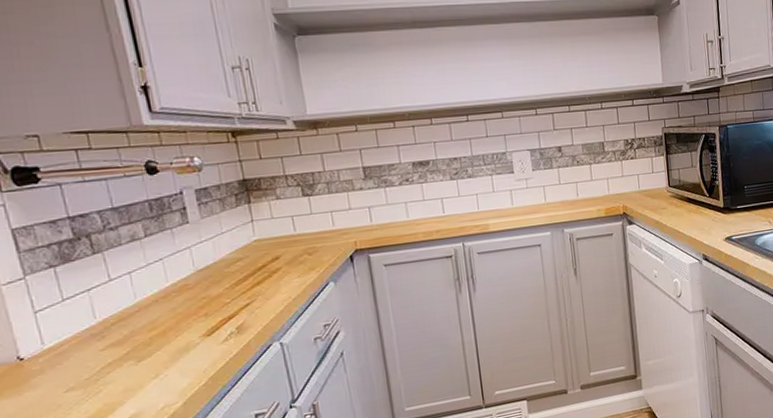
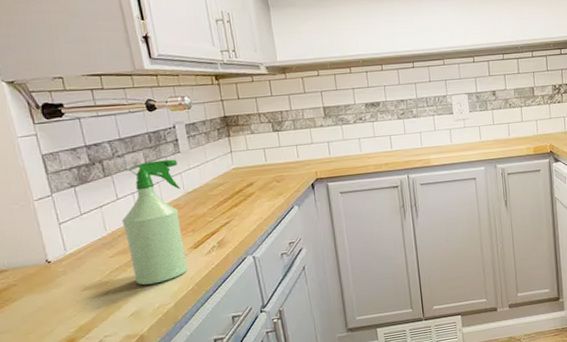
spray bottle: none [115,230,200,383] -> present [122,159,188,286]

